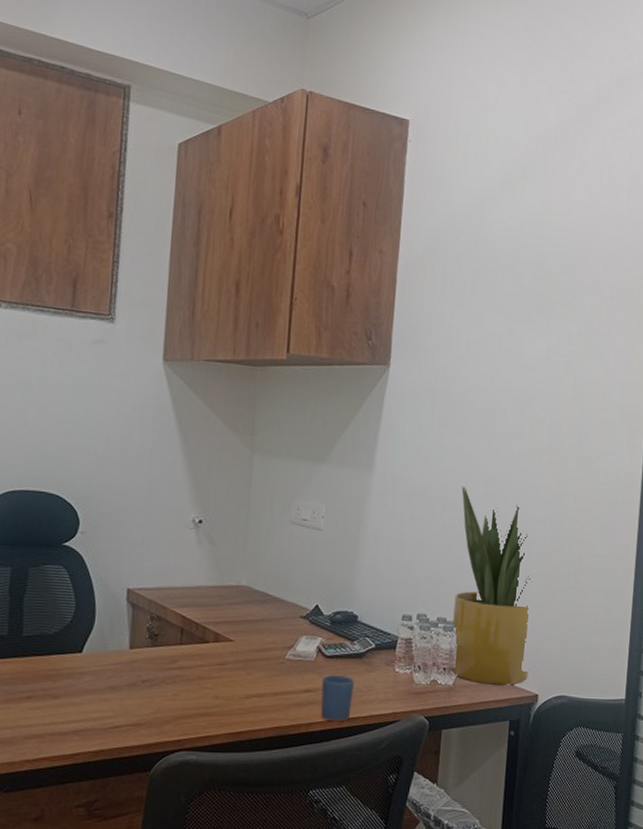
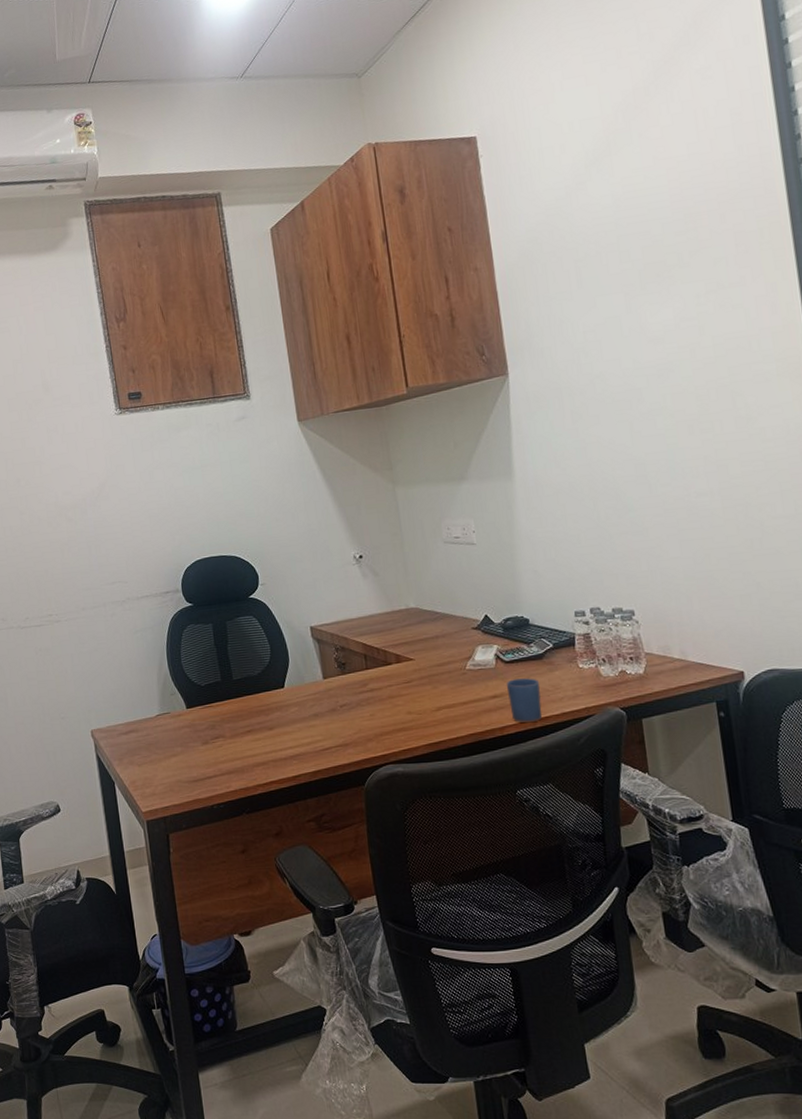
planter: present [451,486,532,685] -> none [610,474,728,668]

